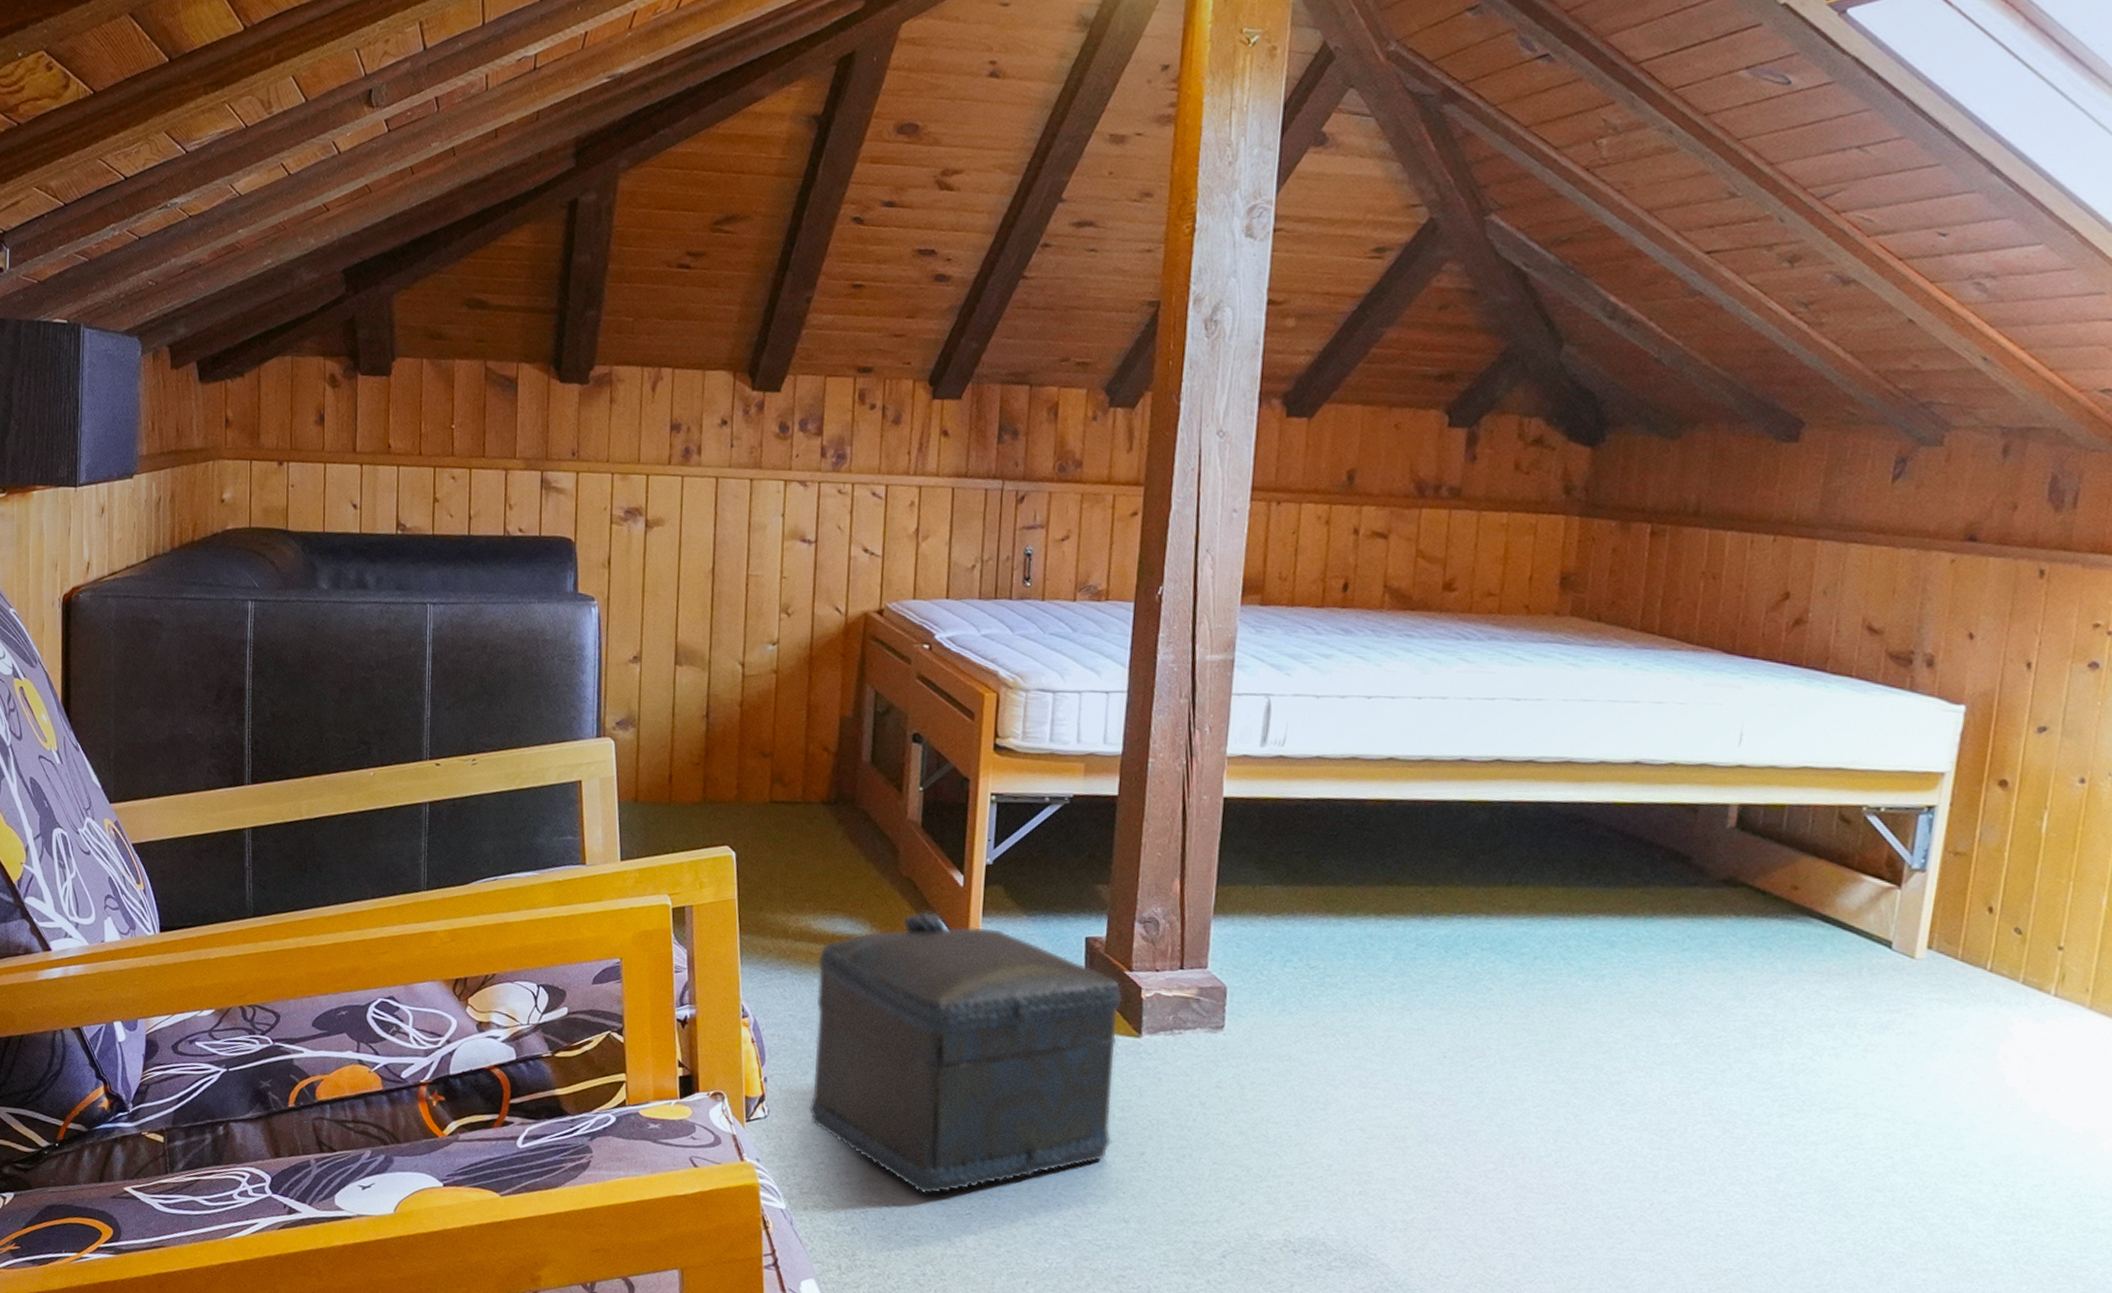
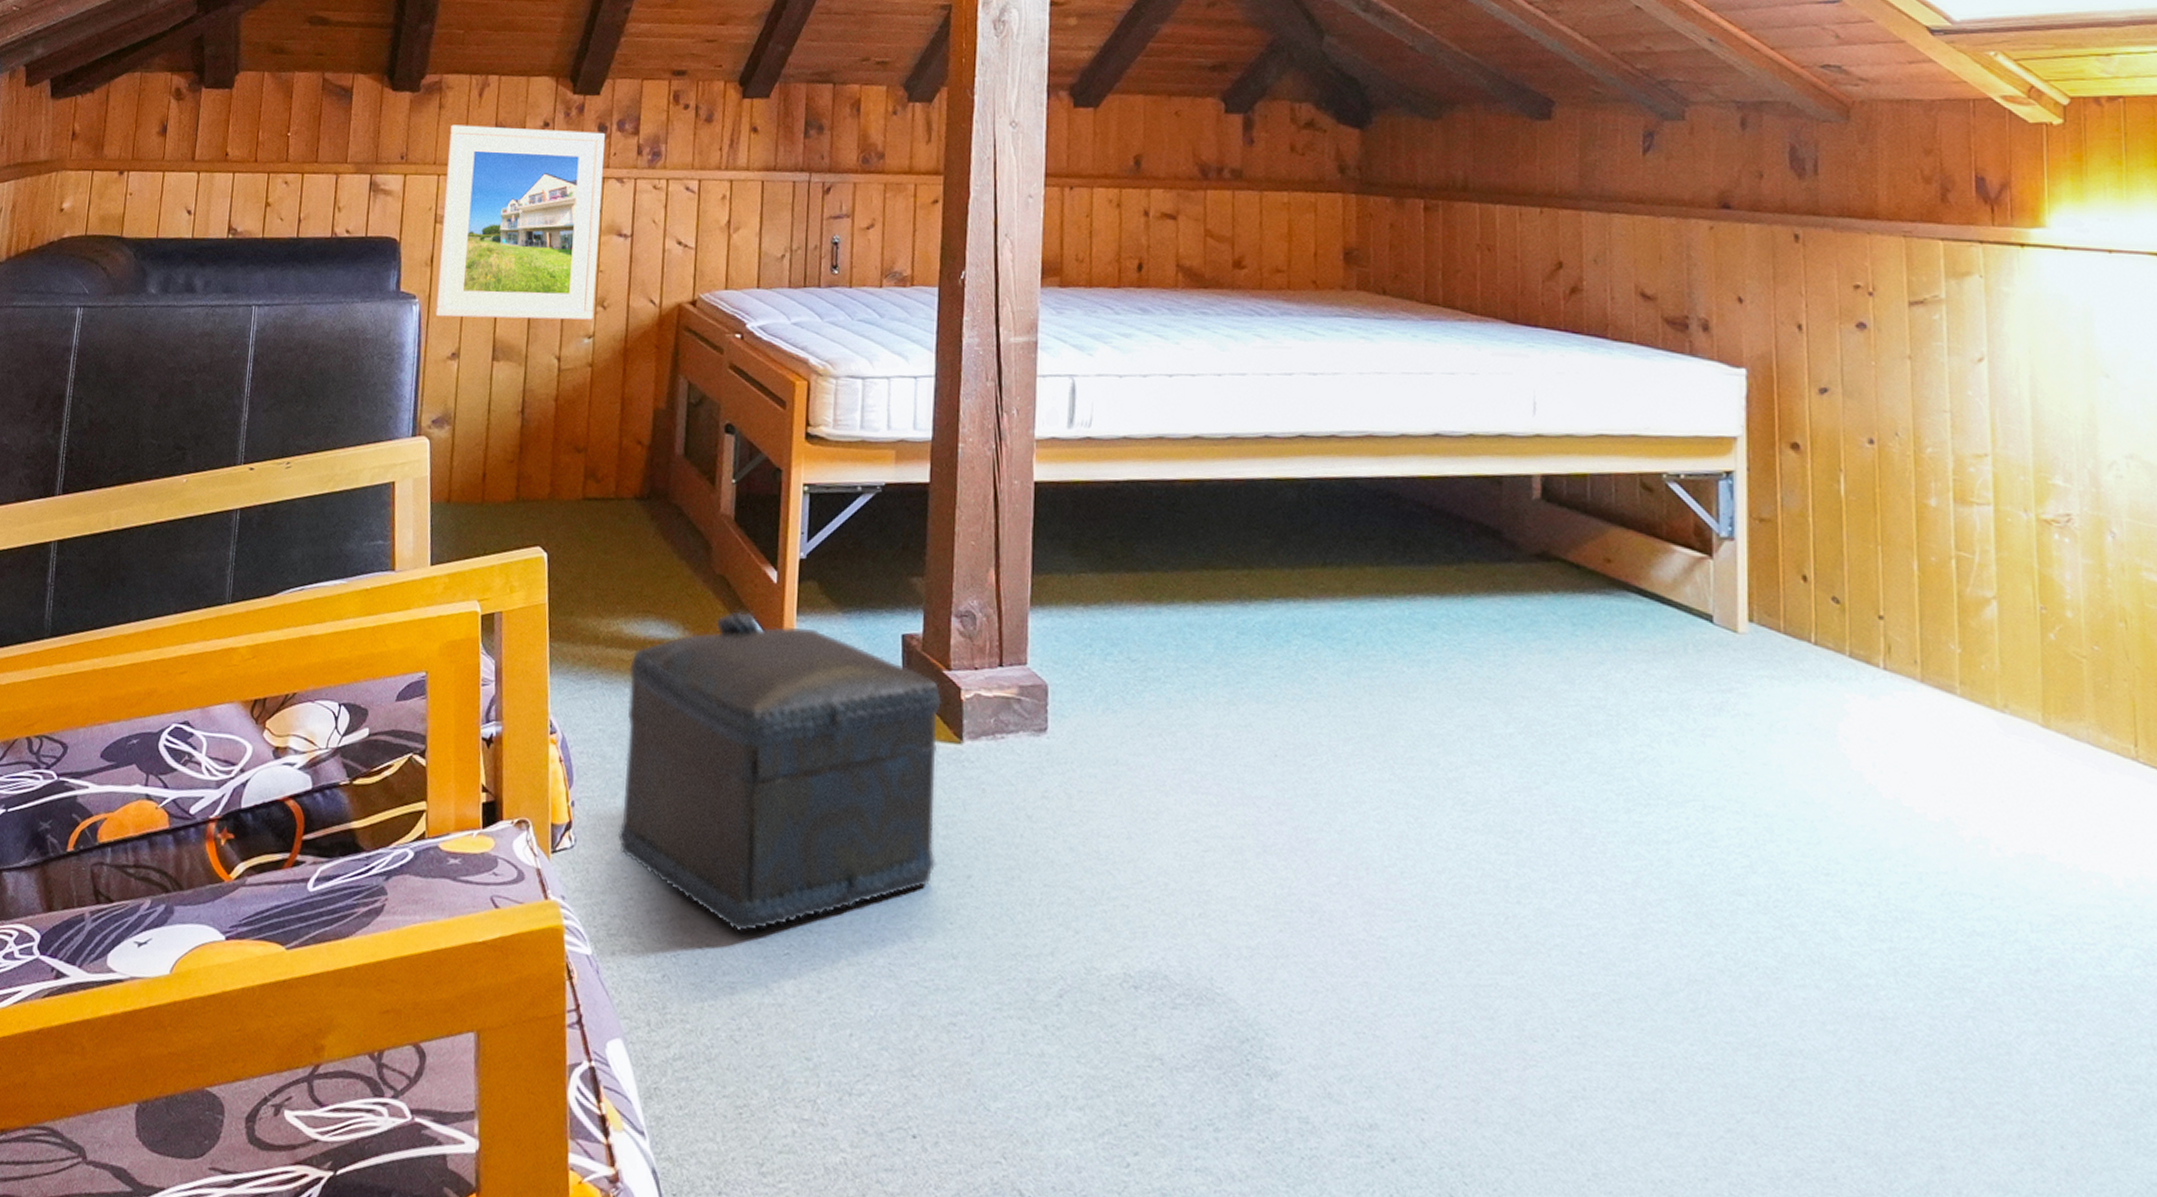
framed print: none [615,420,786,627] -> present [435,124,605,320]

